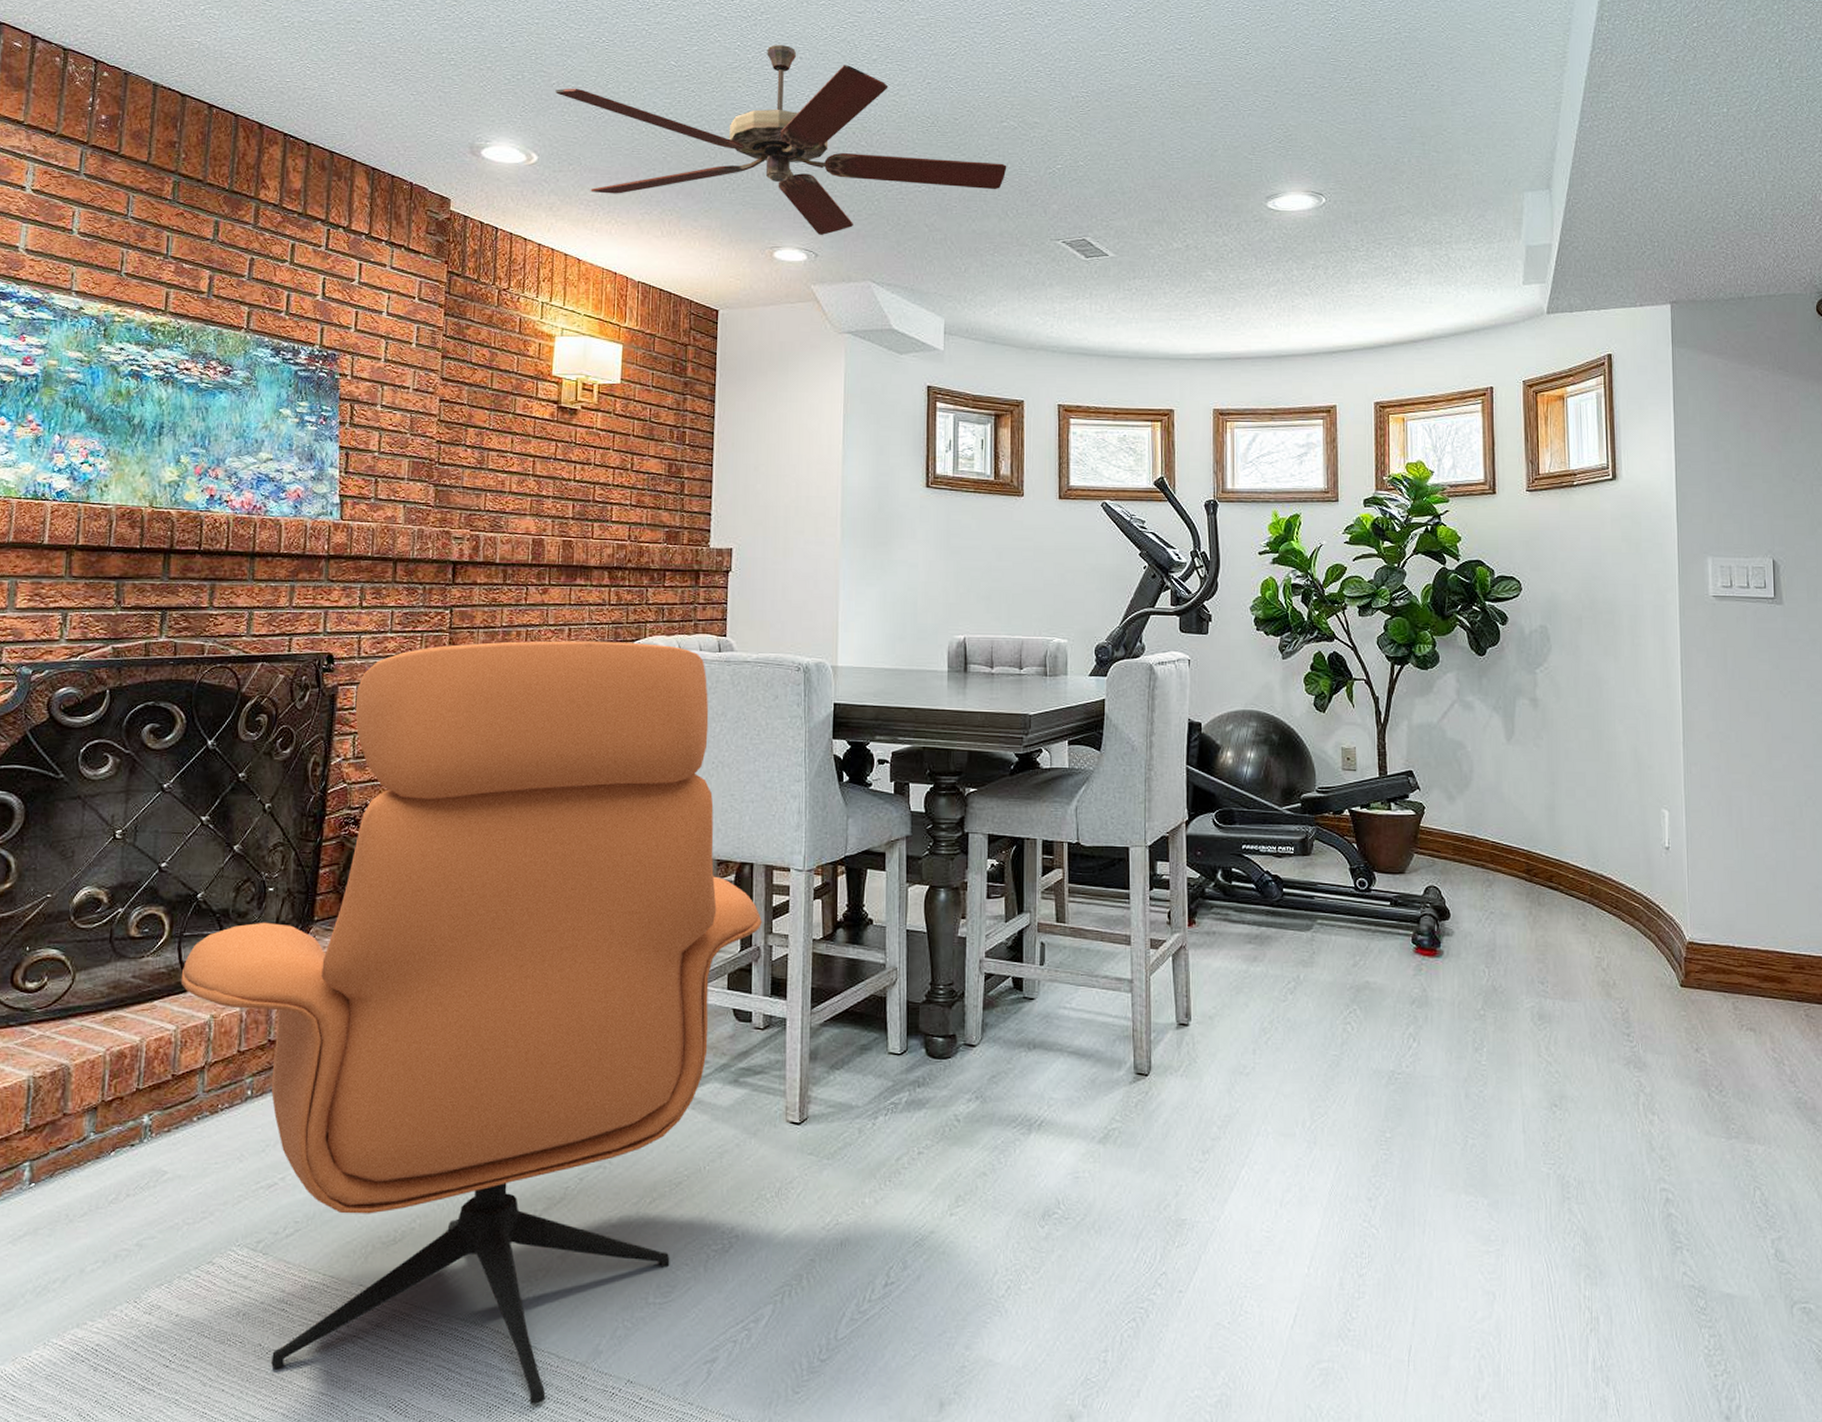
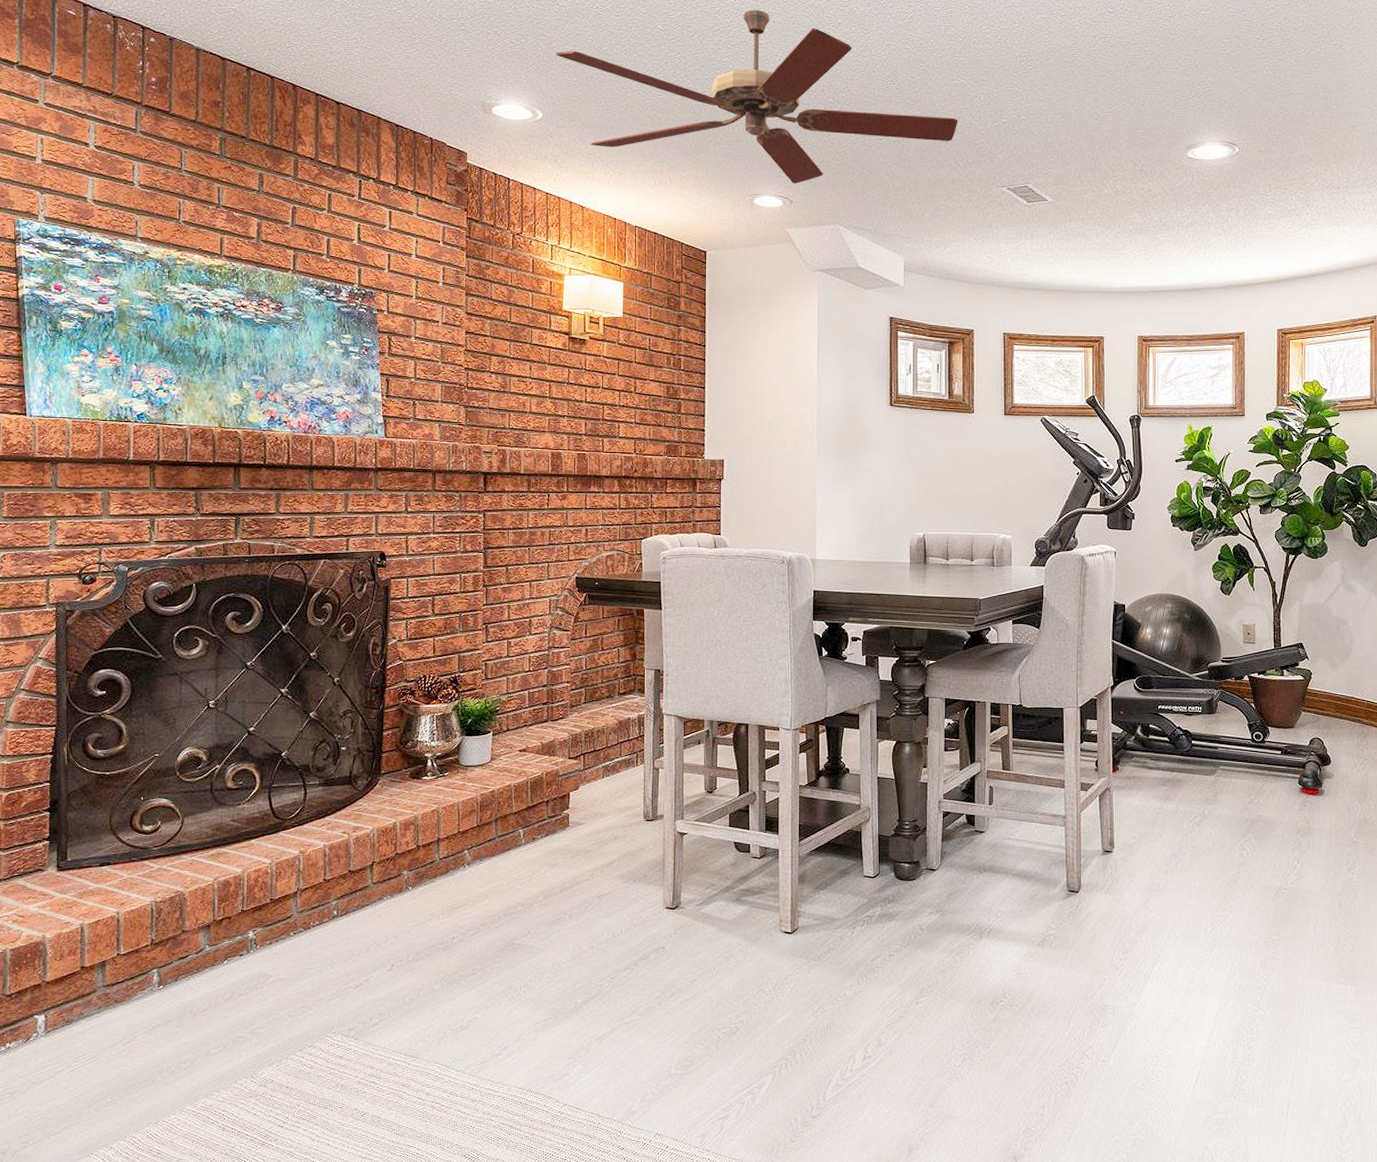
armchair: present [180,640,762,1404] -> none [272,539,757,1152]

